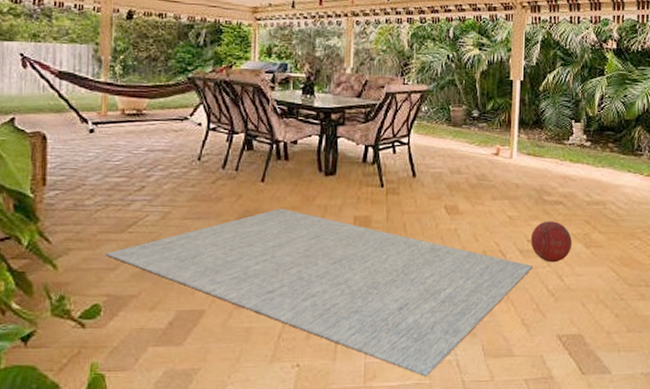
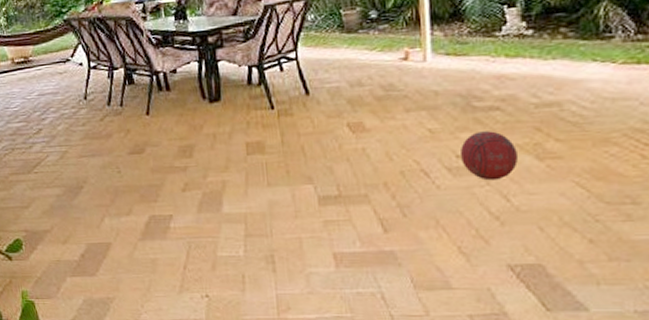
rug: present [105,209,533,377] -> none [18,140,467,310]

